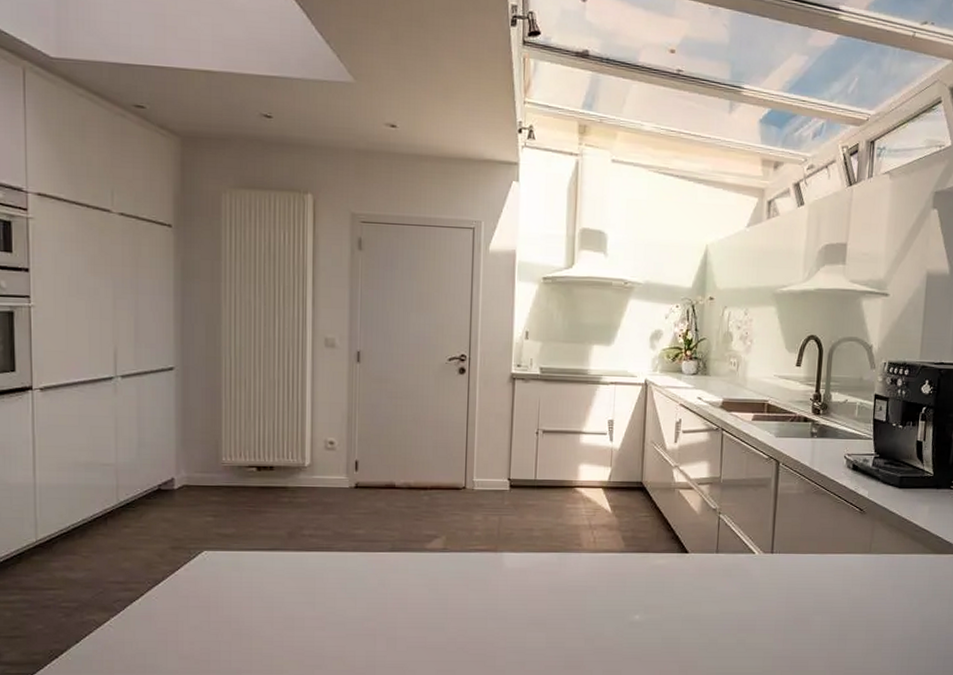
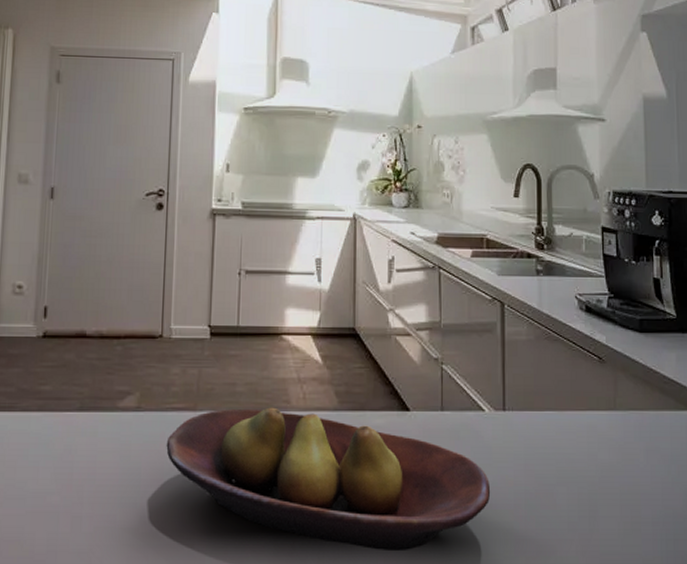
fruit bowl: none [470,549,755,667] -> present [166,407,491,552]

